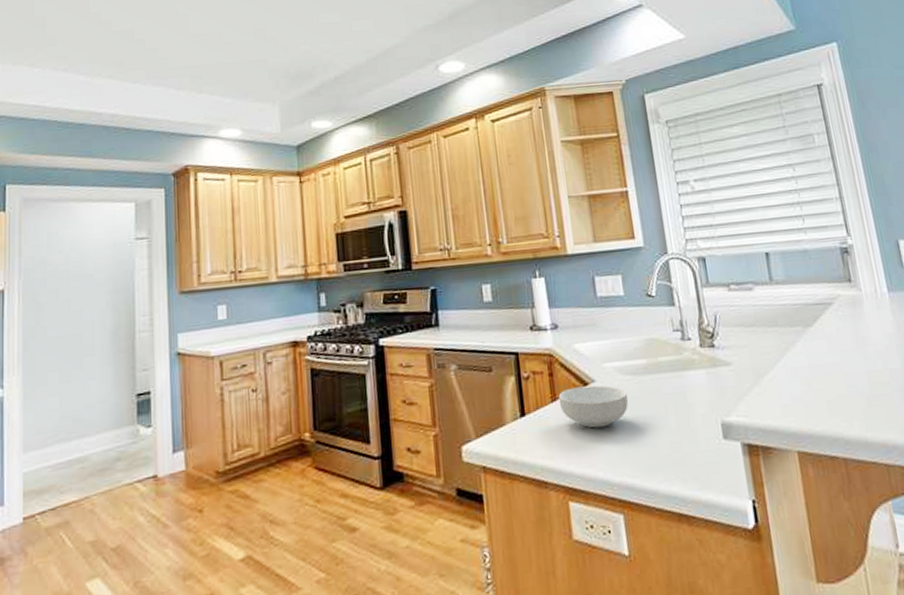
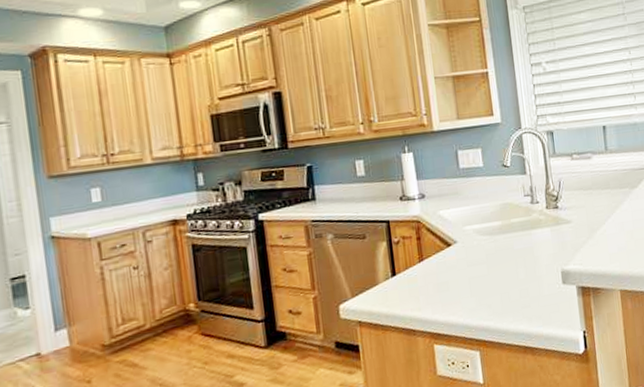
cereal bowl: present [558,385,629,428] -> none [425,245,486,282]

